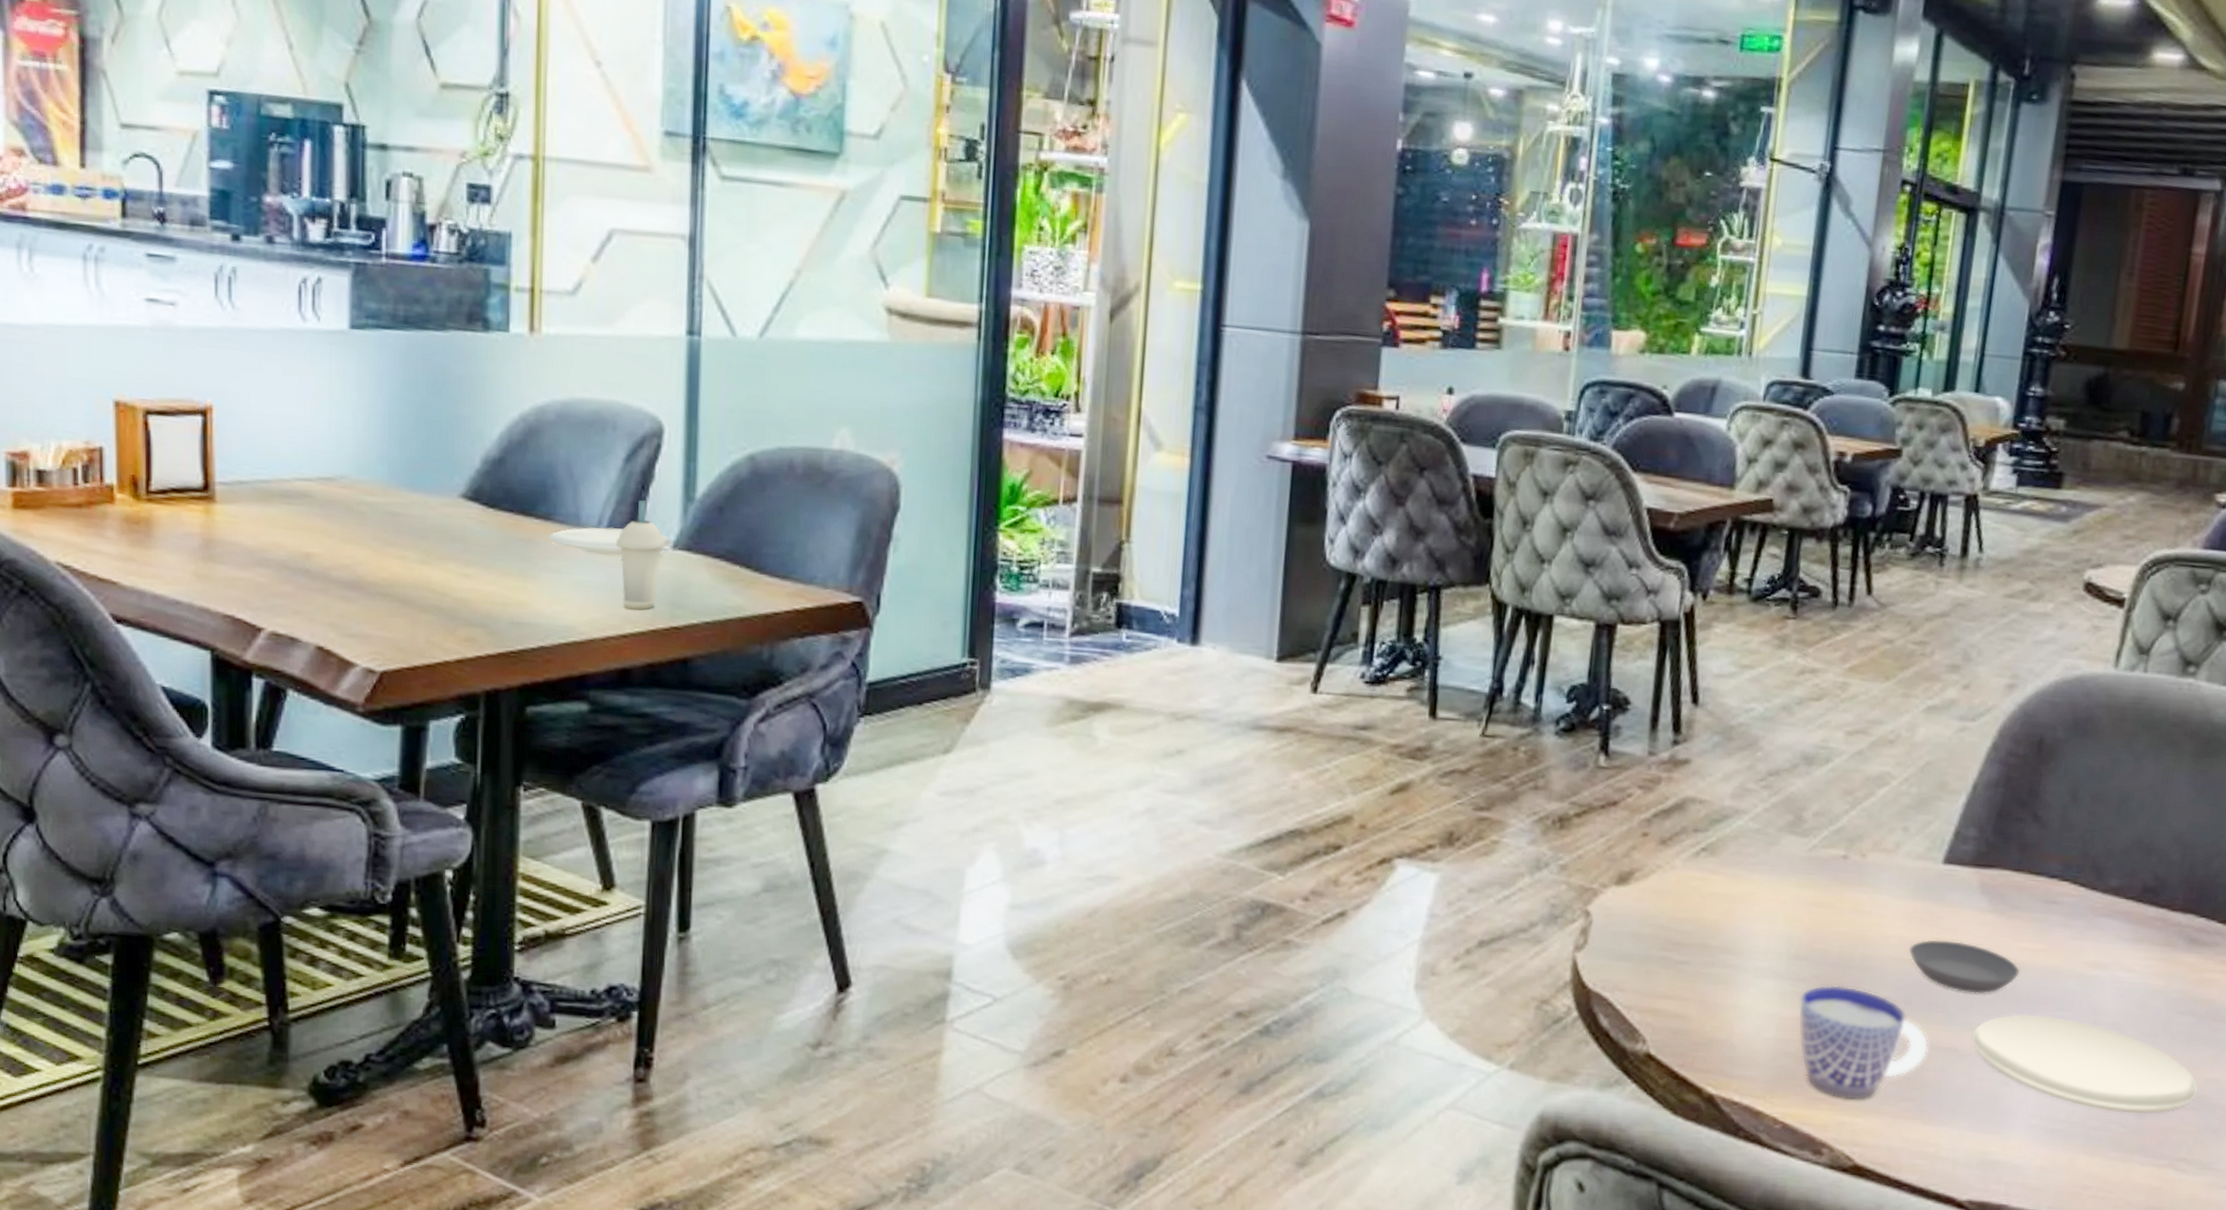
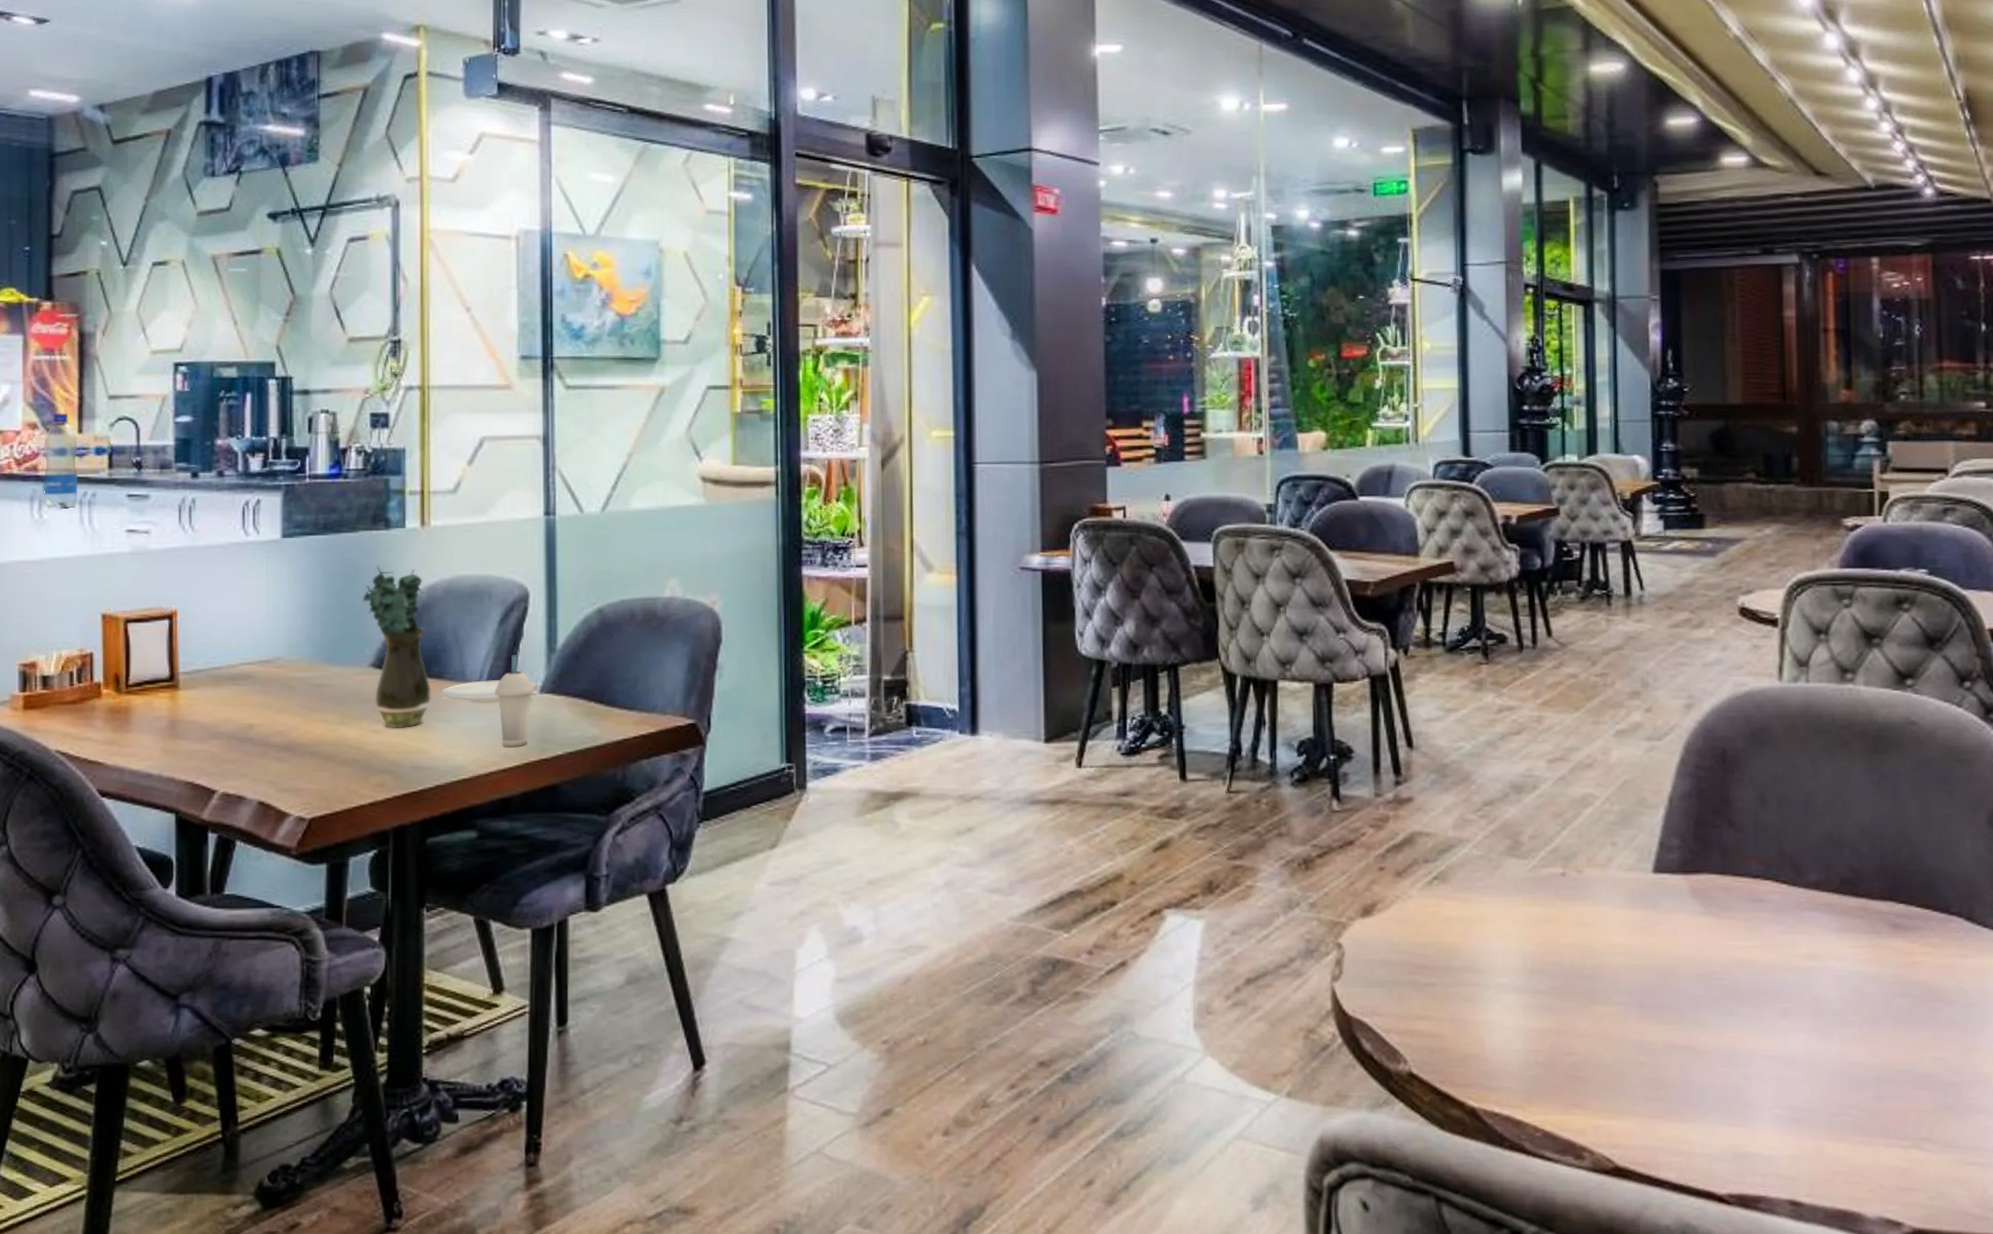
bottle: none [34,138,81,263] -> present [44,413,78,509]
vase: none [452,375,537,574] -> present [362,566,431,728]
cup: present [1797,984,1929,1100] -> none [1541,994,1667,1103]
saucer: present [1908,939,2021,994] -> none [1634,944,1741,992]
plate: present [1971,1014,2198,1115] -> none [1705,1008,1928,1097]

